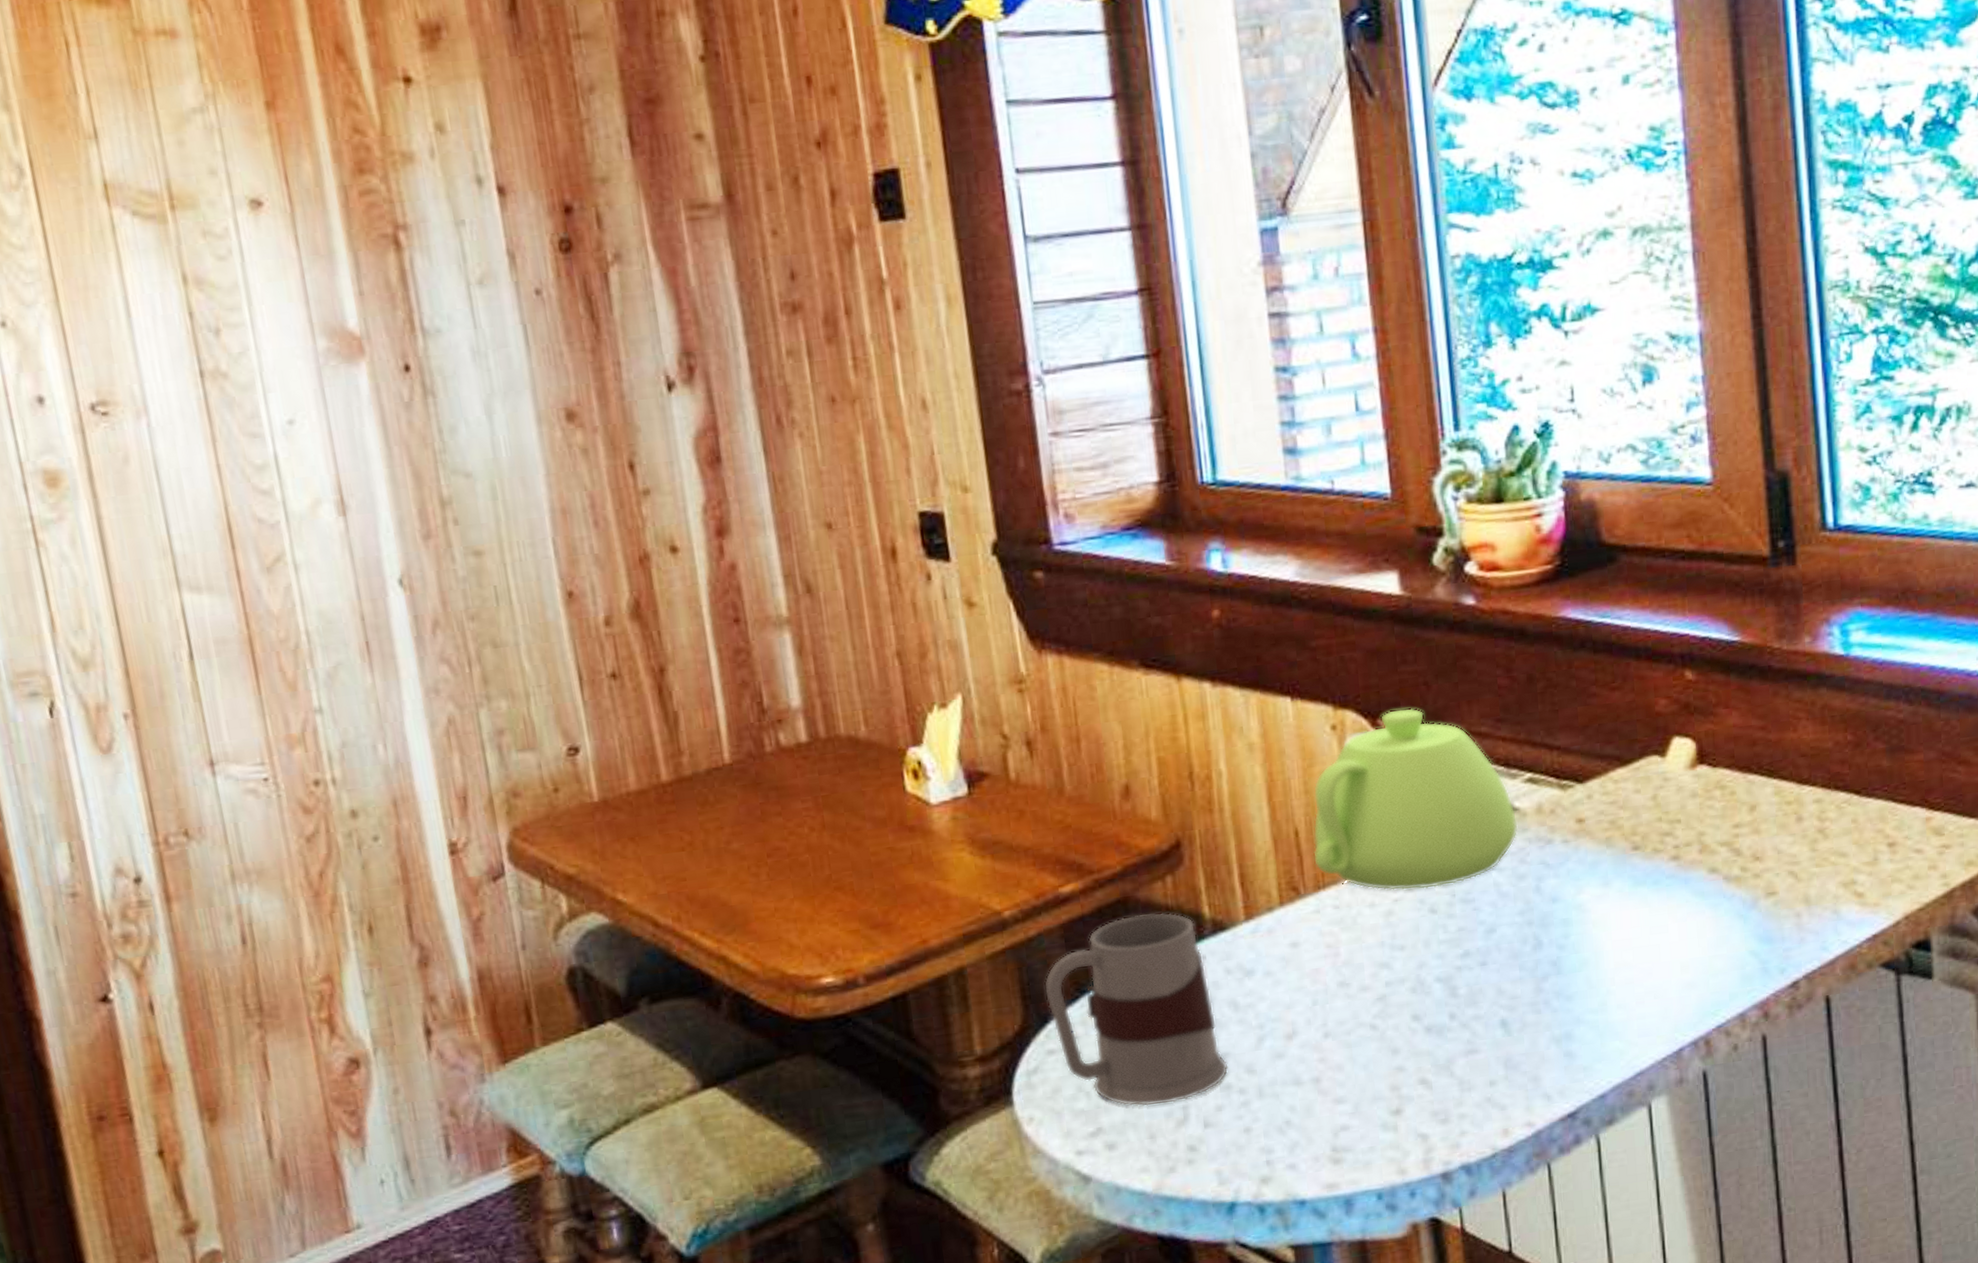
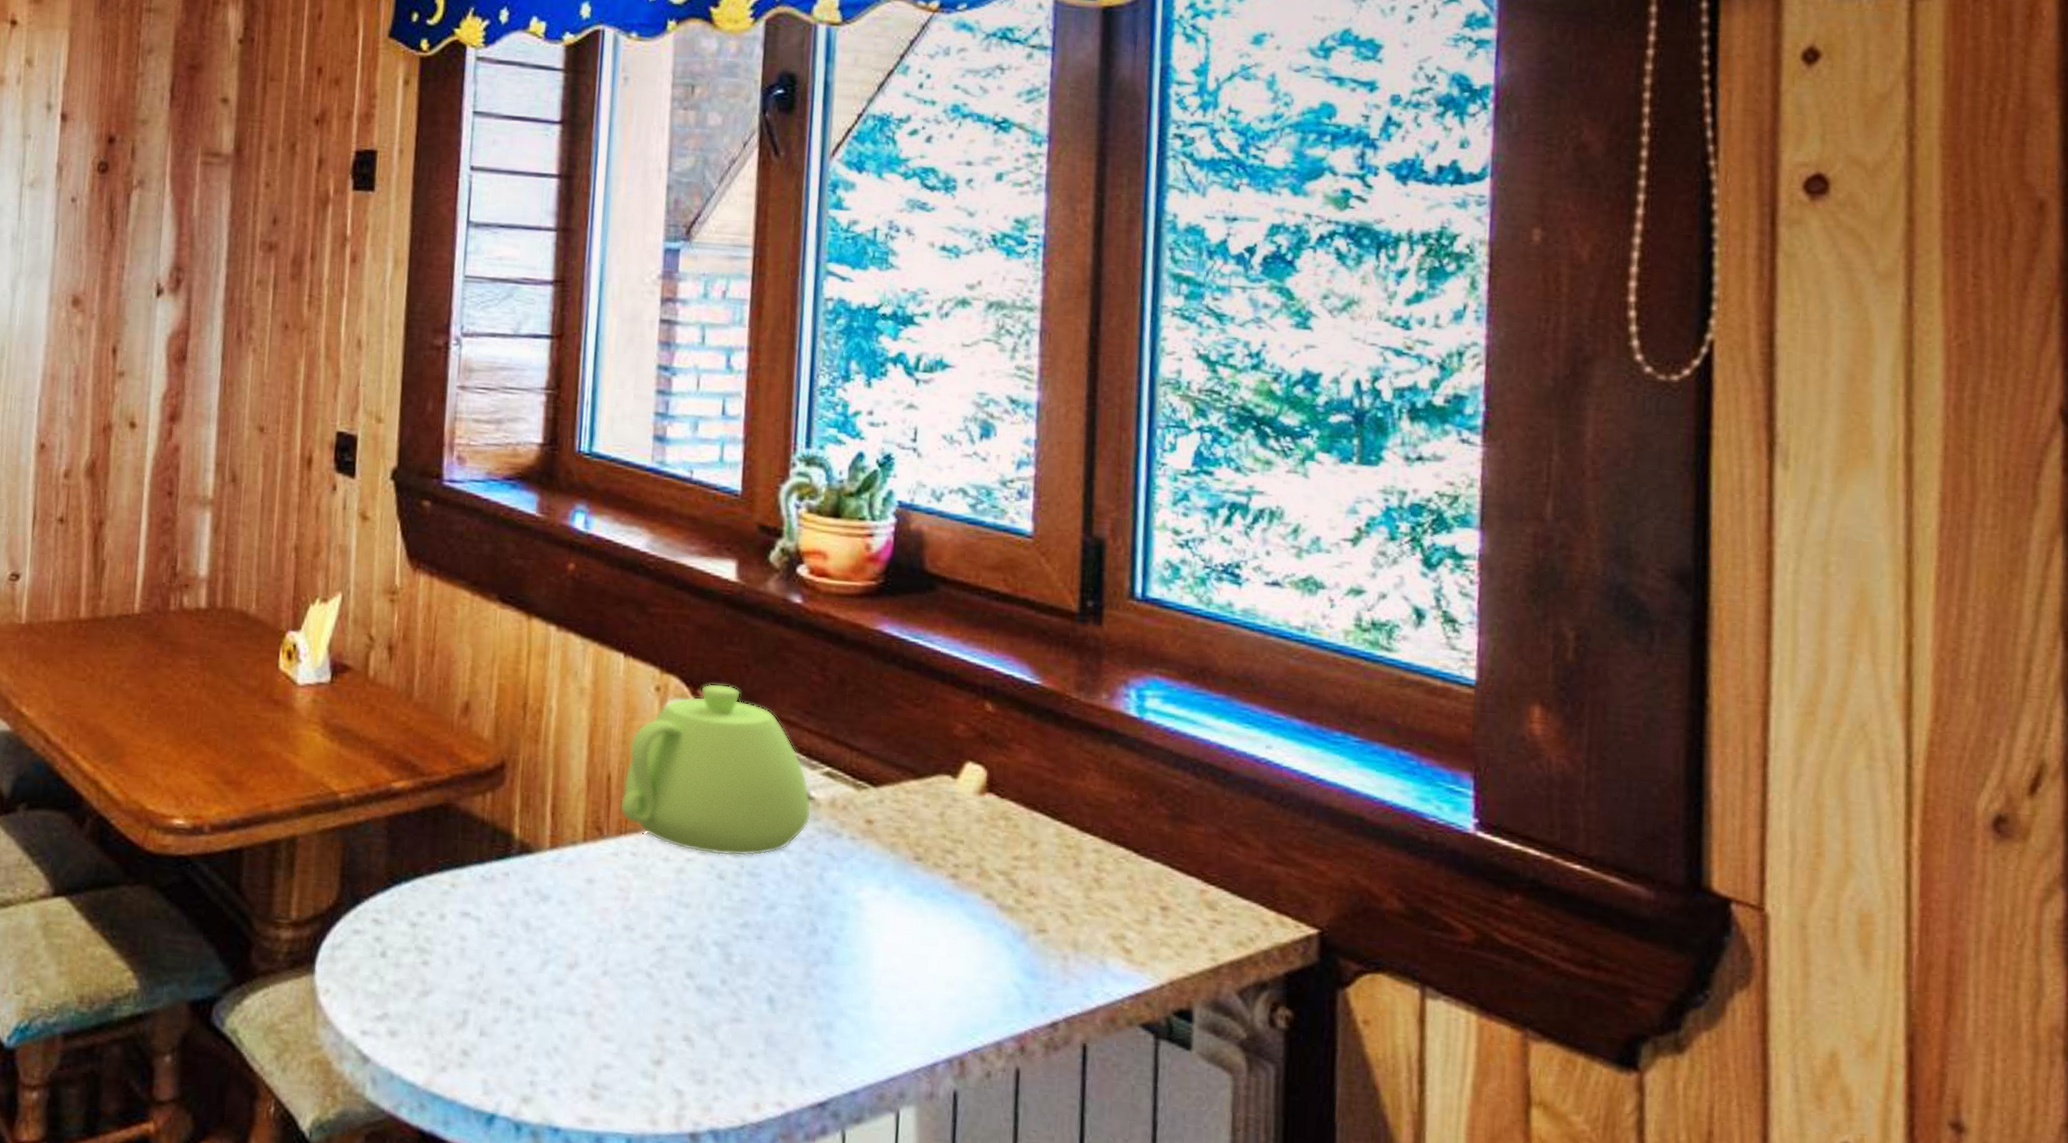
mug: present [1044,912,1229,1107] -> none [361,821,512,1006]

